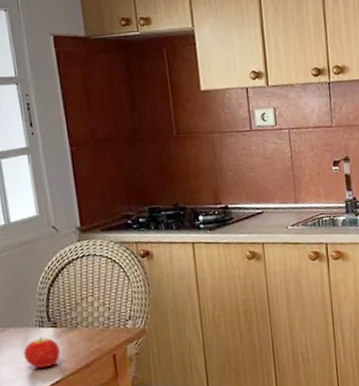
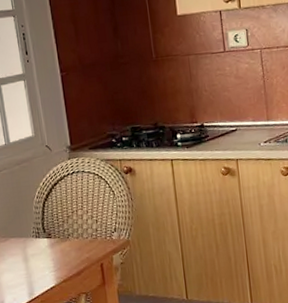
fruit: present [23,336,60,369] -> none [22,246,55,275]

